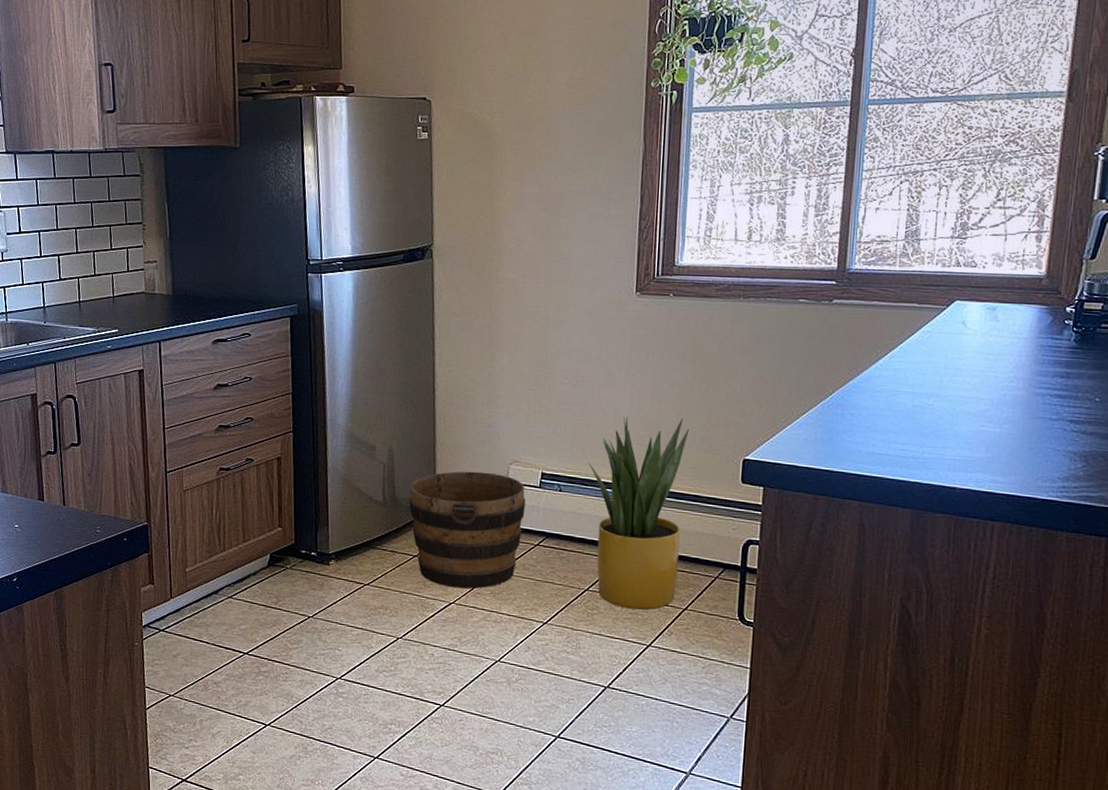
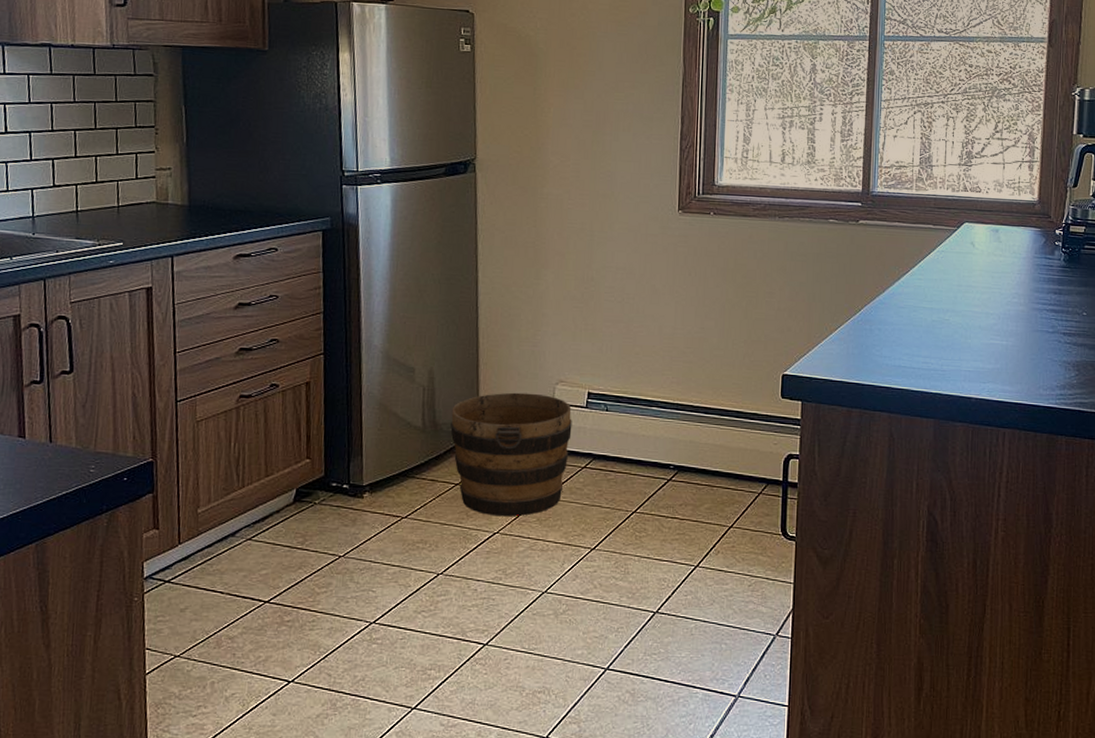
planter: present [587,416,689,610] -> none [633,334,731,530]

